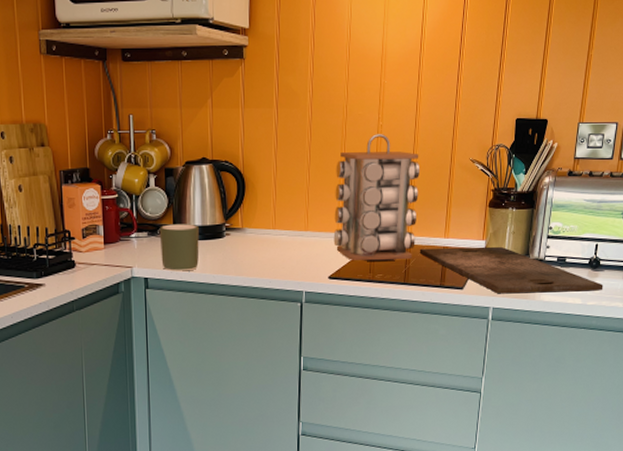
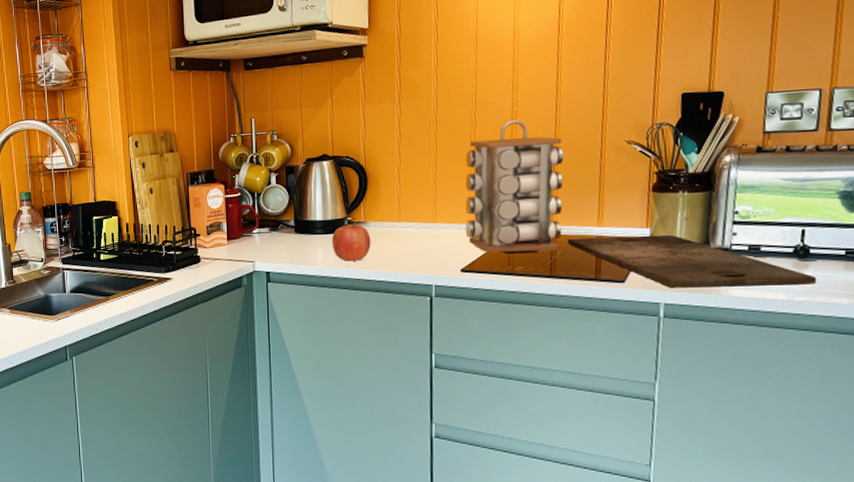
mug: present [159,224,199,272] -> none [280,219,321,266]
fruit: none [209,228,248,268] -> present [331,221,371,261]

